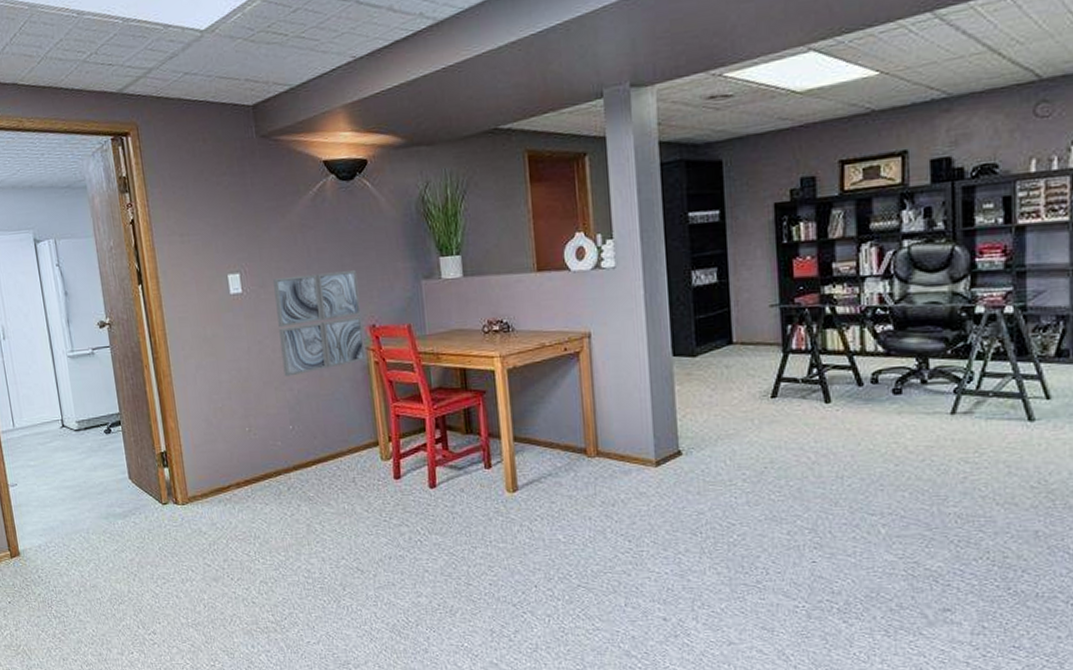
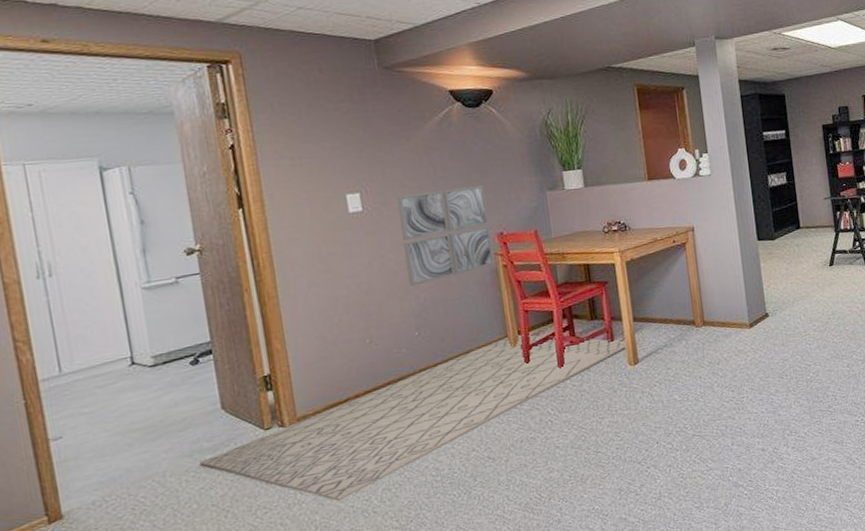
rug: none [113,441,506,585] -> present [199,334,628,501]

